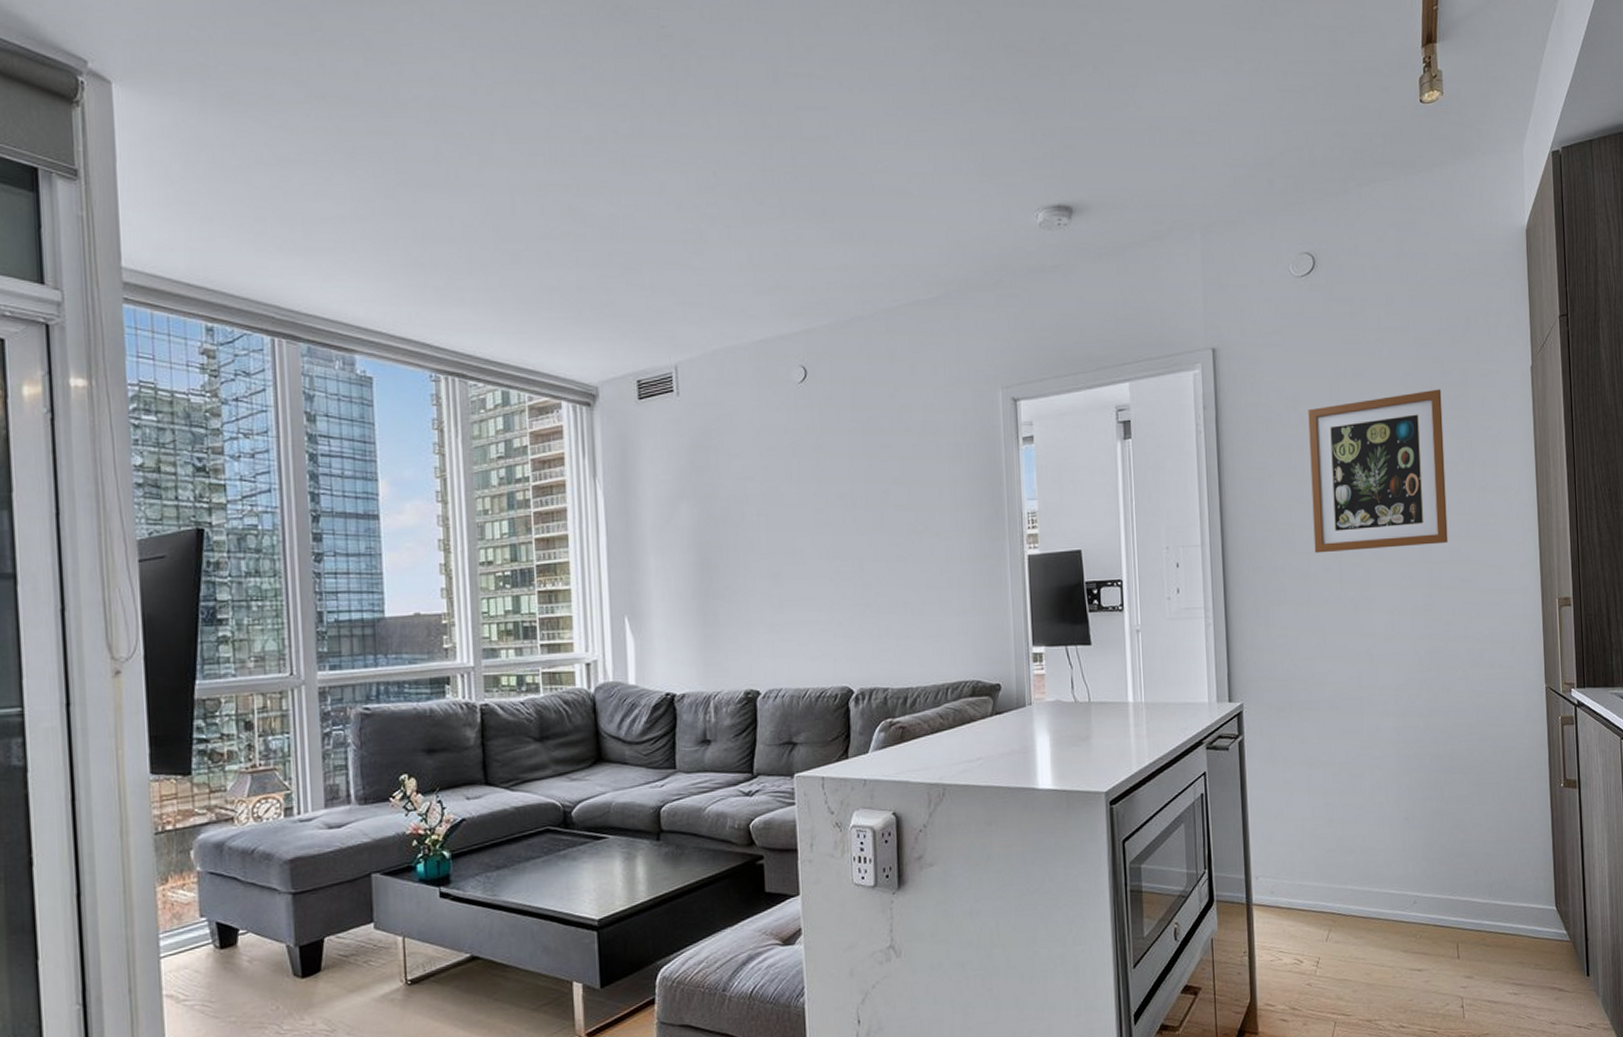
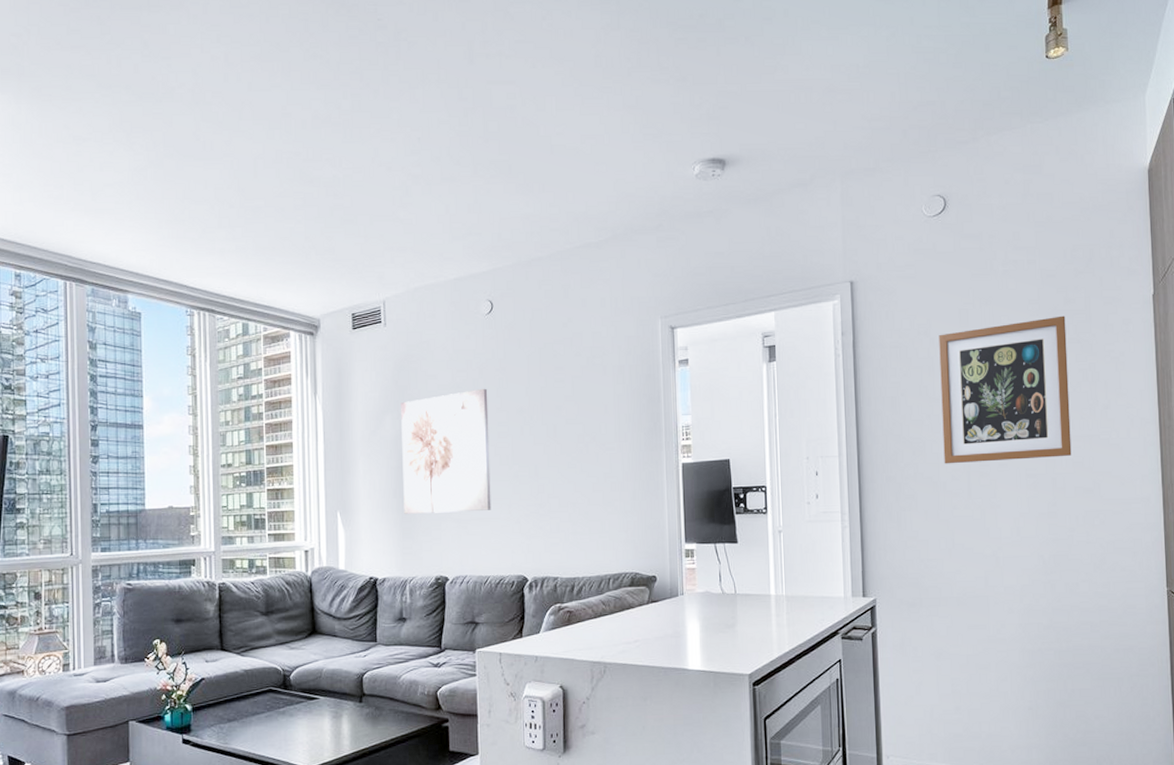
wall art: none [699,469,809,618] -> present [401,388,491,514]

